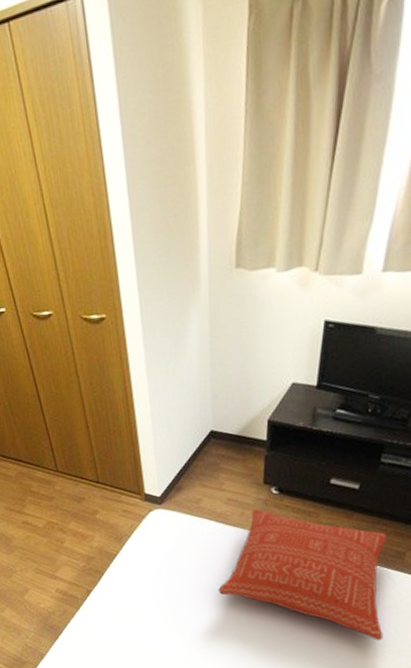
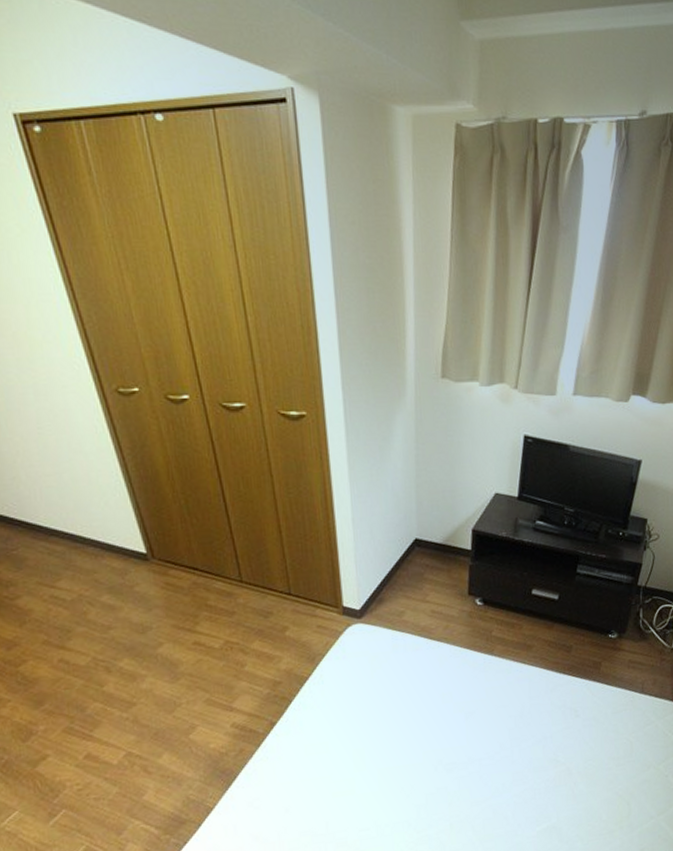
pillow: present [218,508,387,640] -> none [421,621,584,756]

